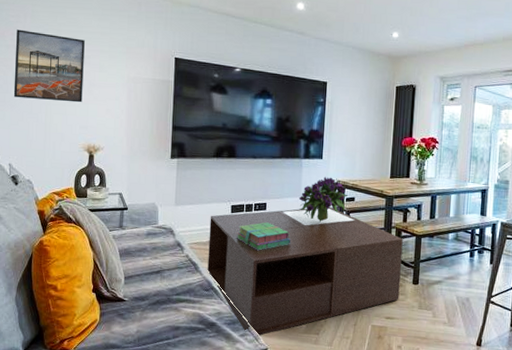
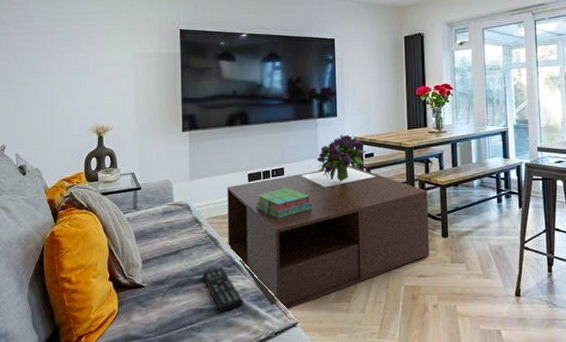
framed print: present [13,29,85,103] -> none [17,16,88,85]
remote control: none [181,289,218,332] -> present [202,266,243,313]

